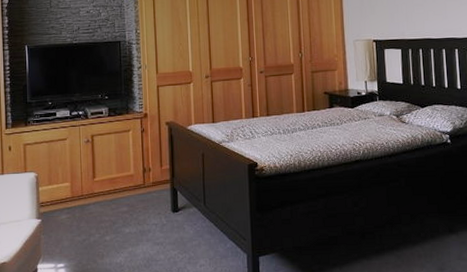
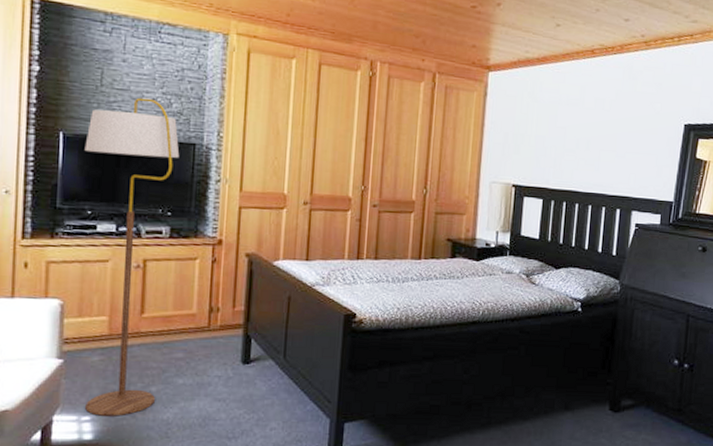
floor lamp: none [43,11,110,263] -> present [84,97,180,416]

